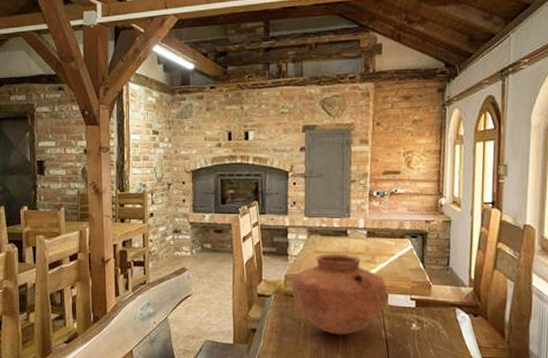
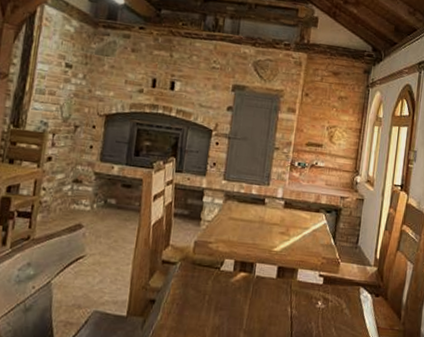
vase: present [291,253,387,335] -> none [200,221,298,311]

